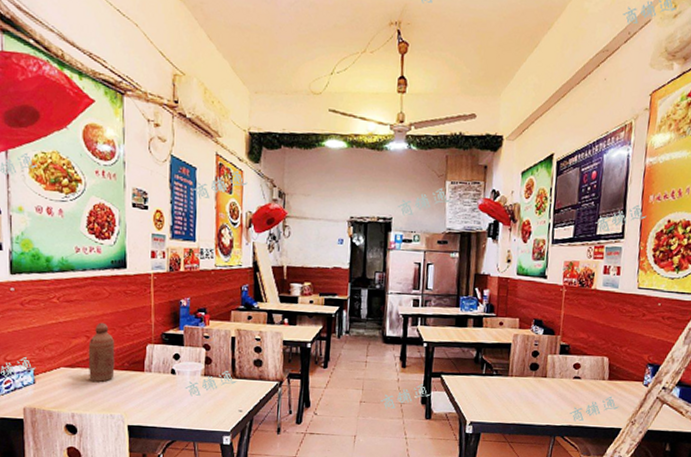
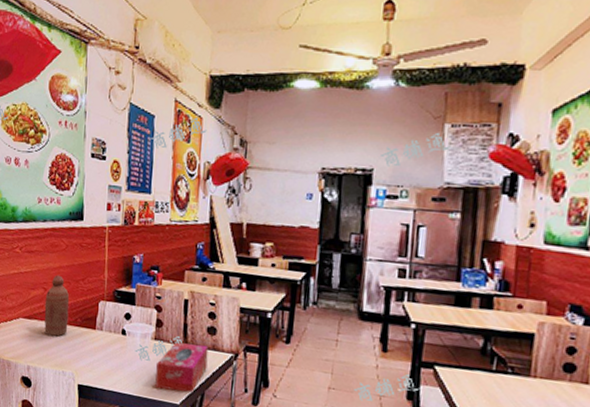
tissue box: none [206,376,256,420] -> present [155,342,209,393]

